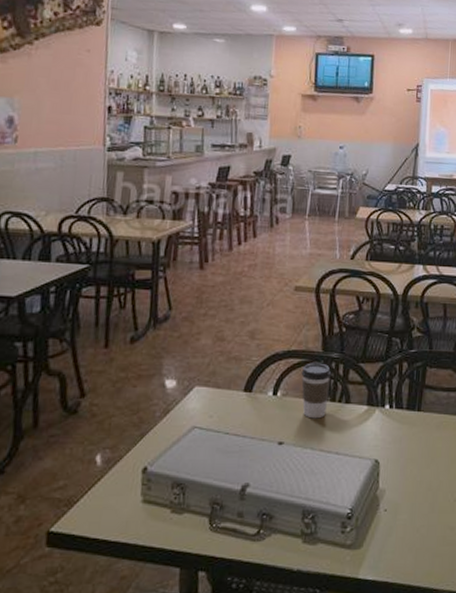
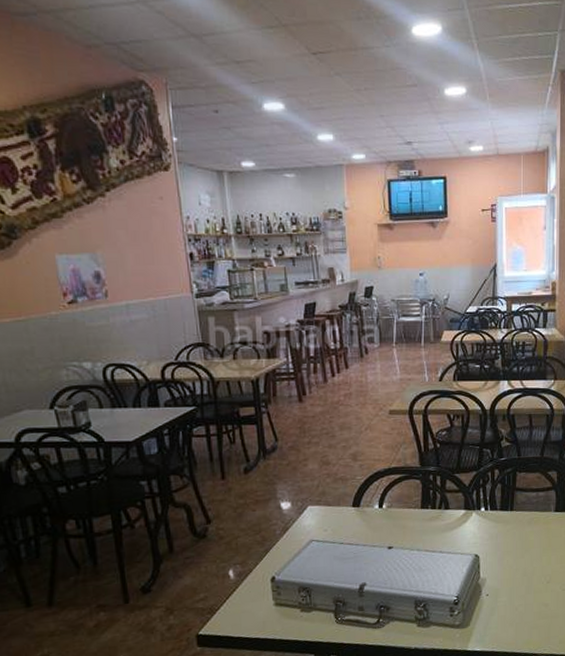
coffee cup: present [301,362,332,419] -> none [402,476,430,525]

